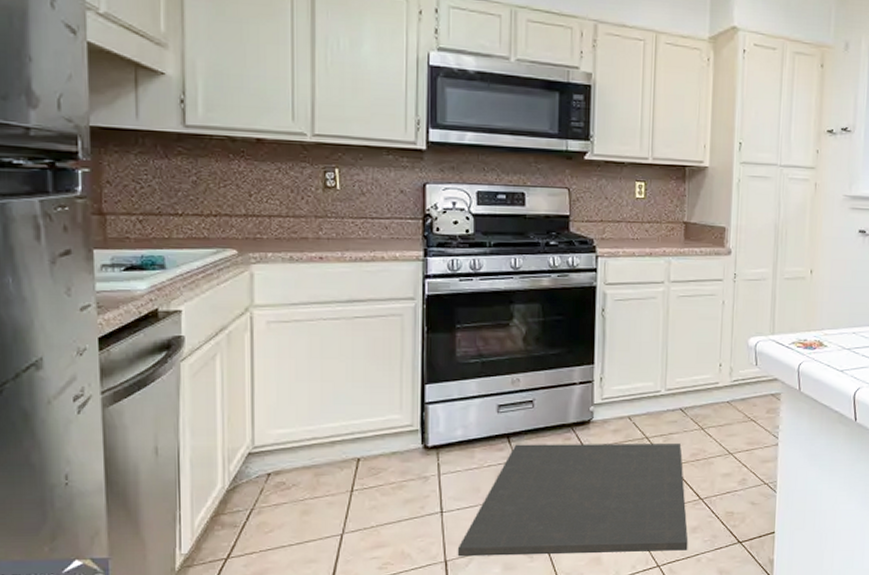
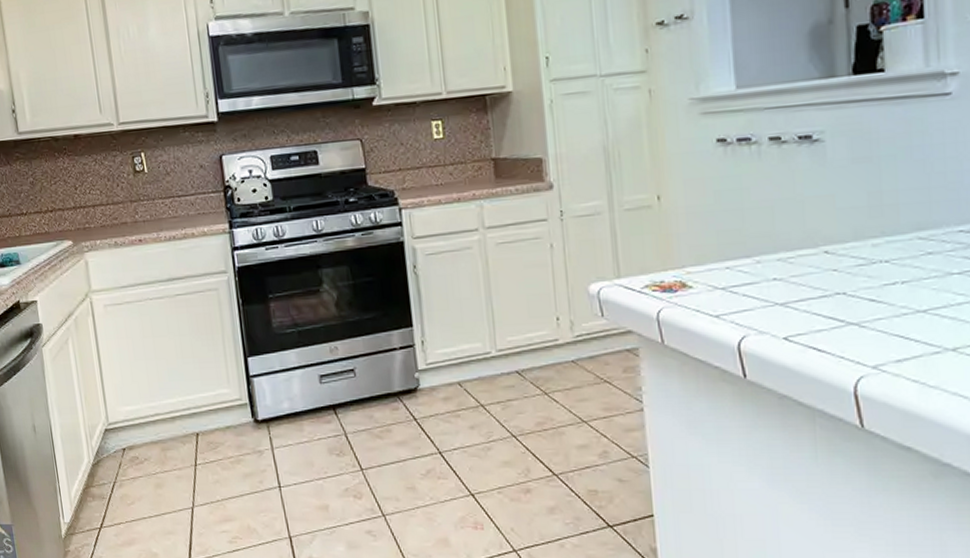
doormat: present [457,444,688,556] -> none [299,411,547,534]

